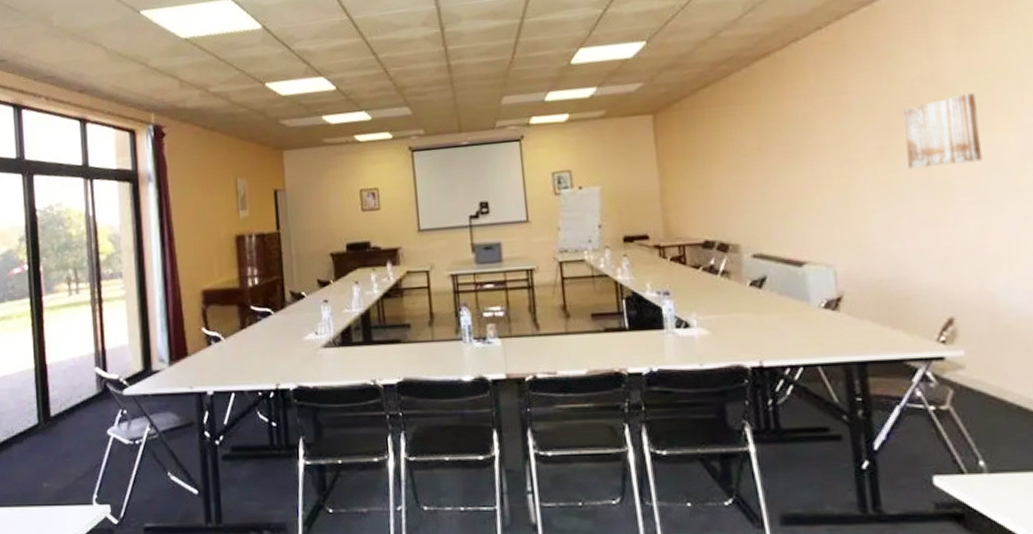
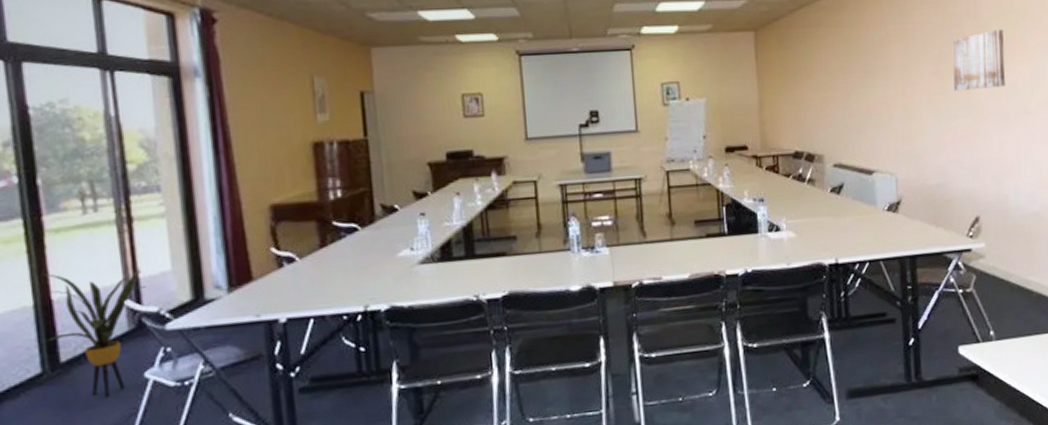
house plant: none [39,341,110,448] -> present [40,267,146,397]

